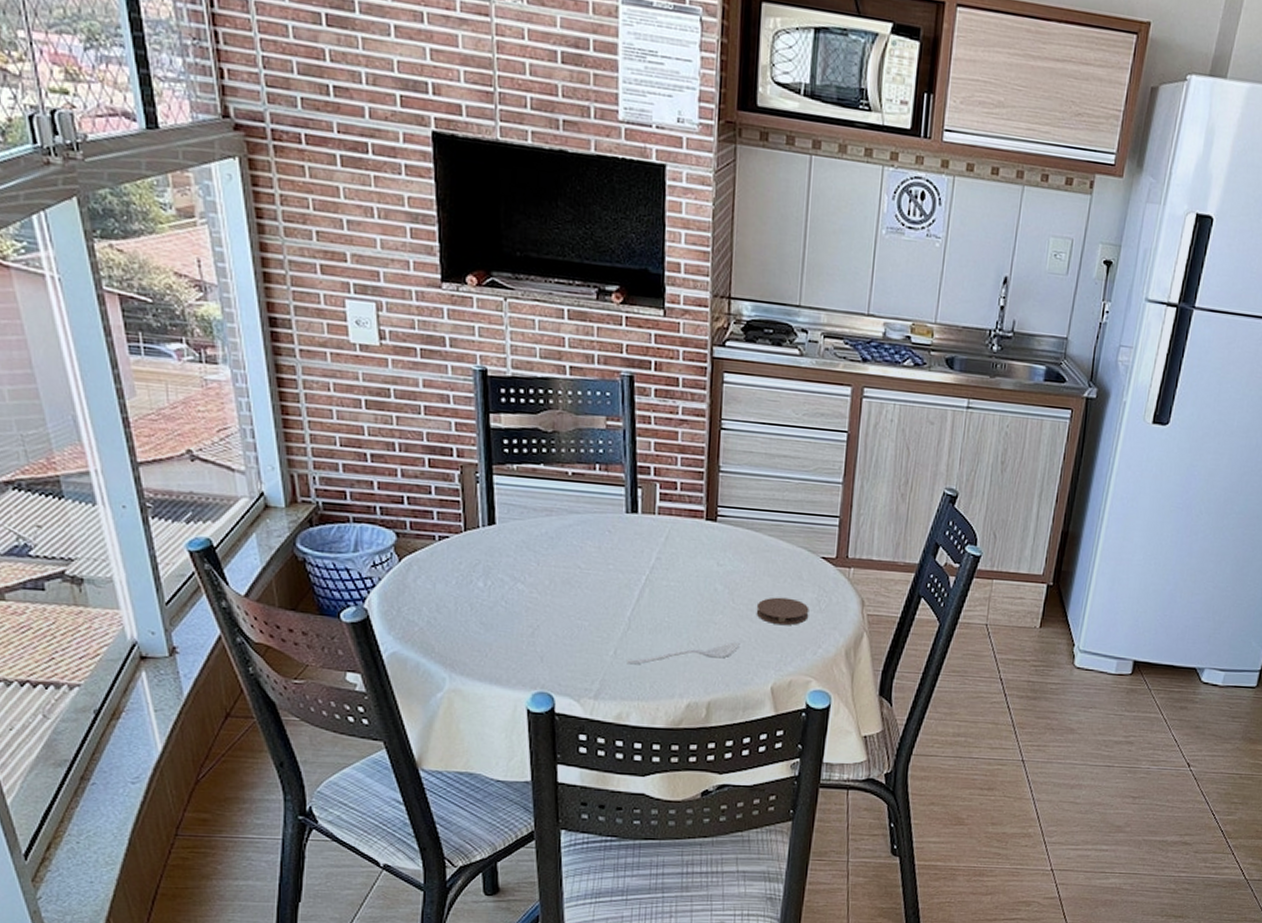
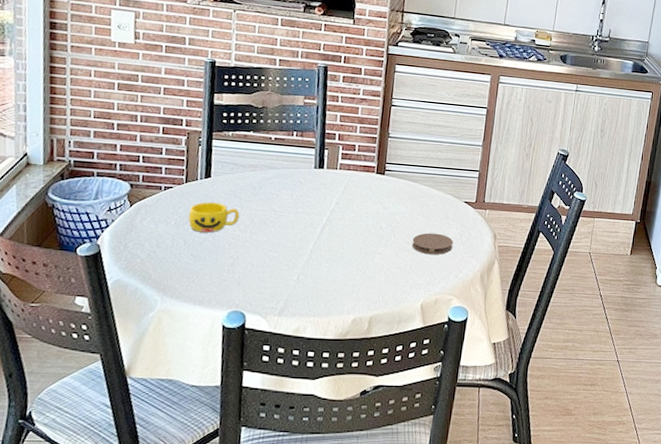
cup: none [473,555,536,595] -> present [188,202,240,233]
spoon: present [625,642,740,665] -> none [306,268,398,288]

